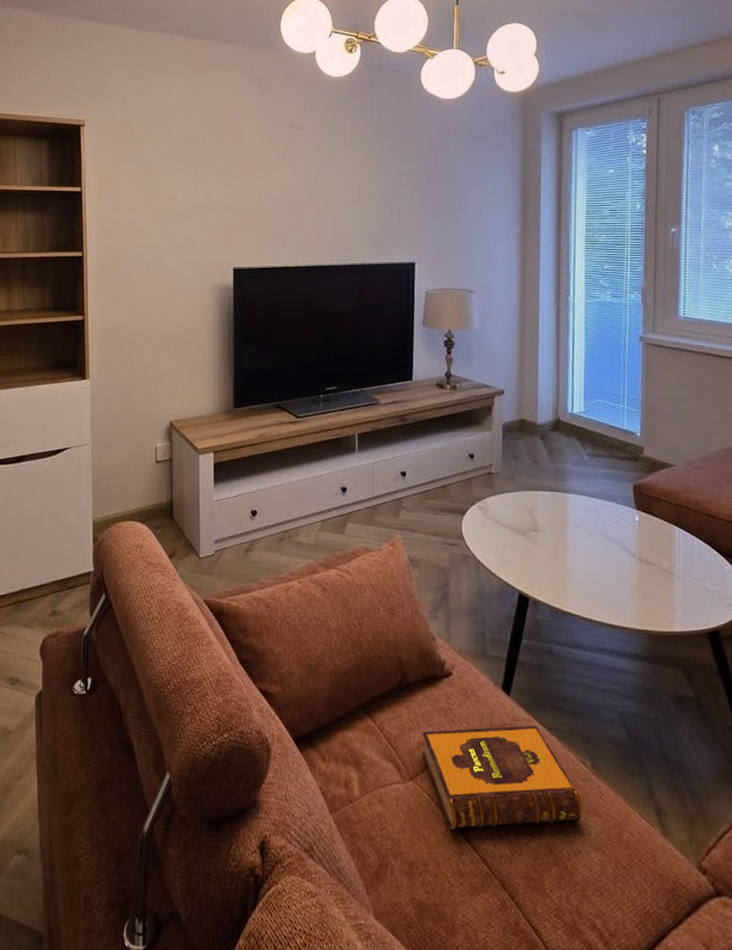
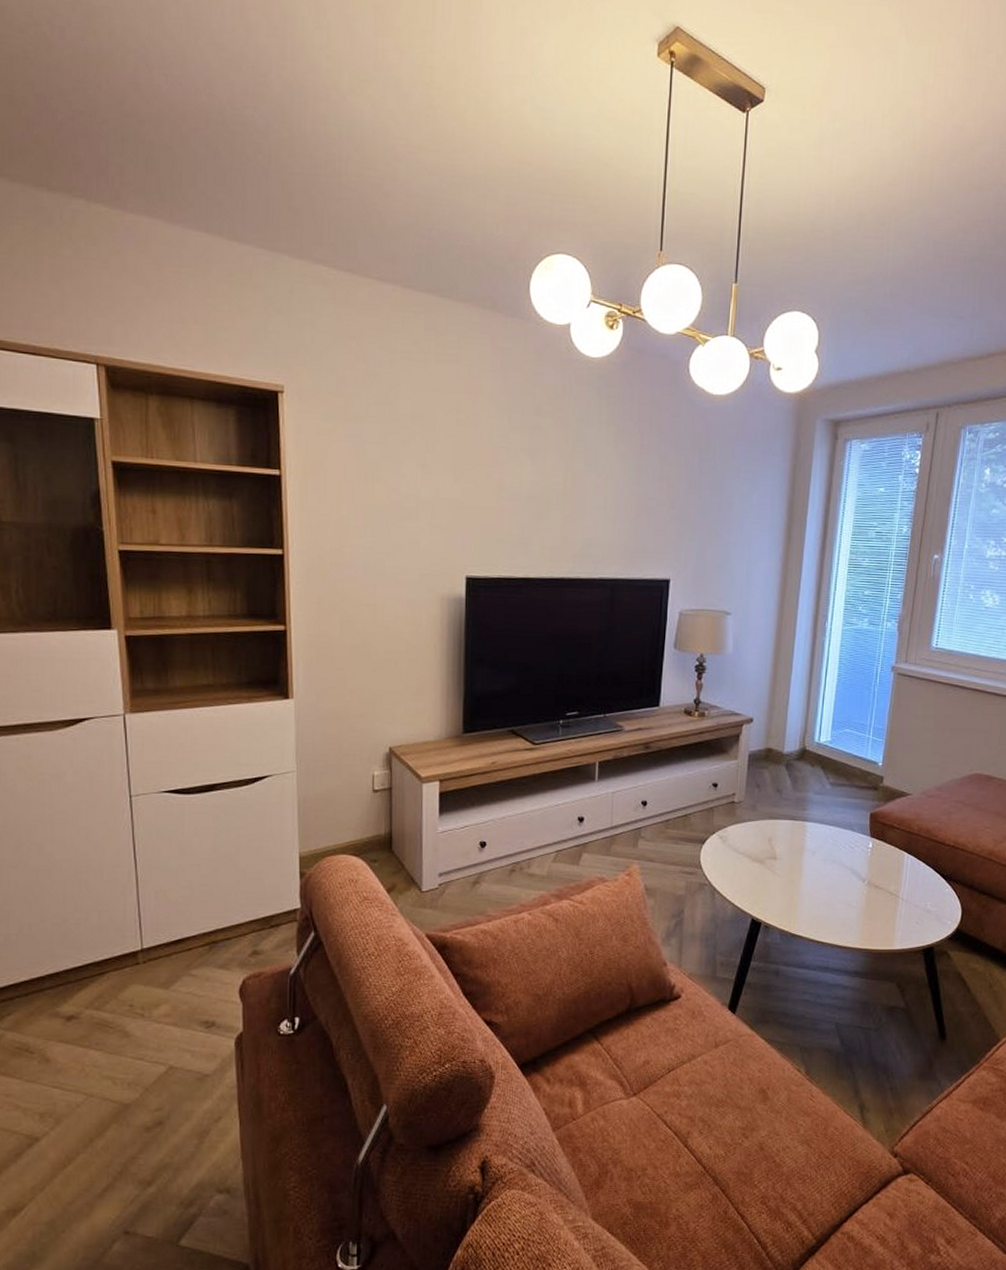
hardback book: present [421,725,584,830] -> none [646,1040,795,1137]

